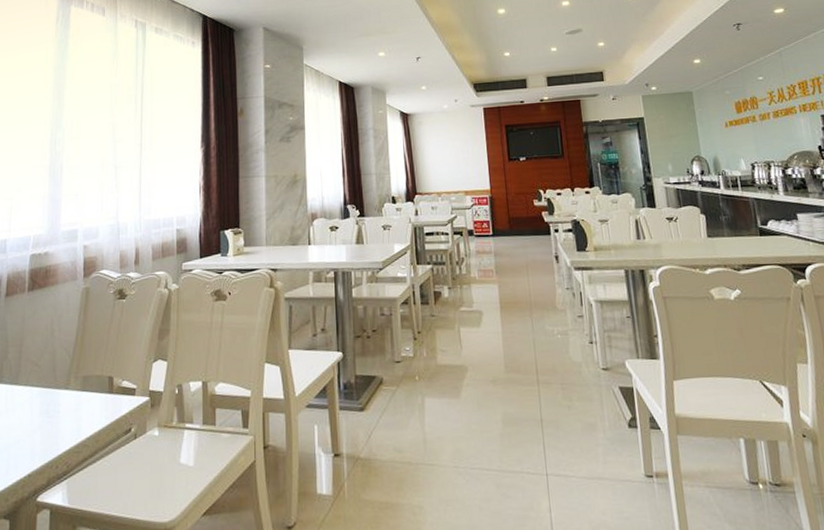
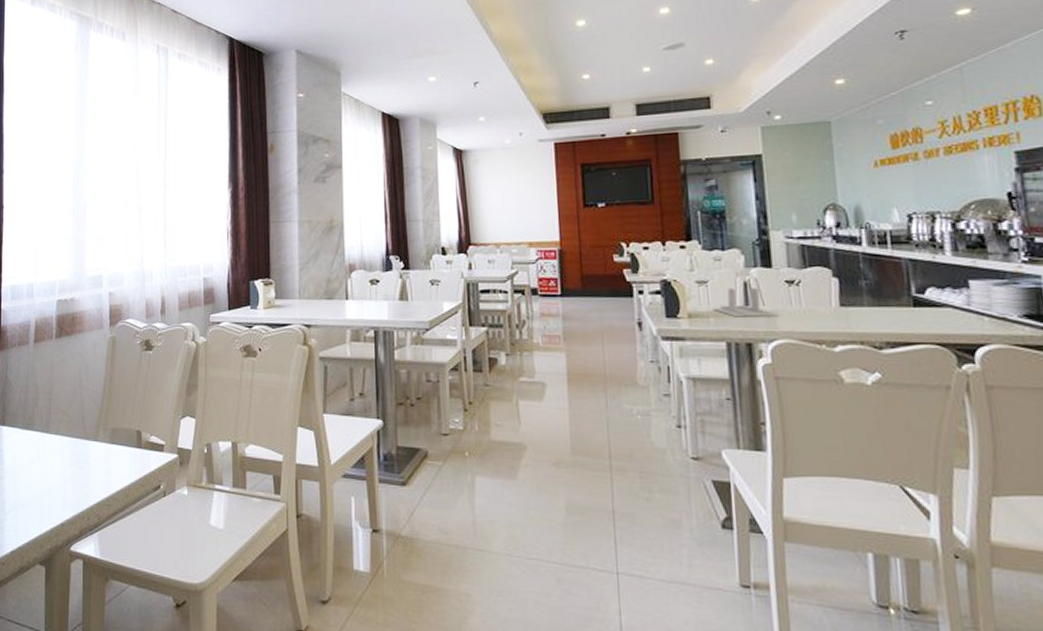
napkin holder: none [613,224,662,249] -> present [713,287,778,317]

